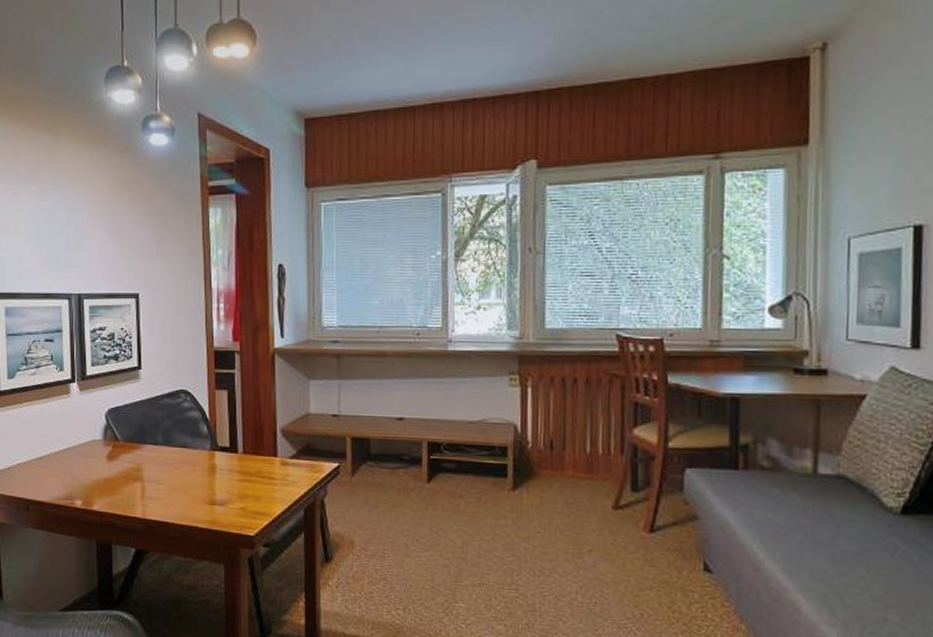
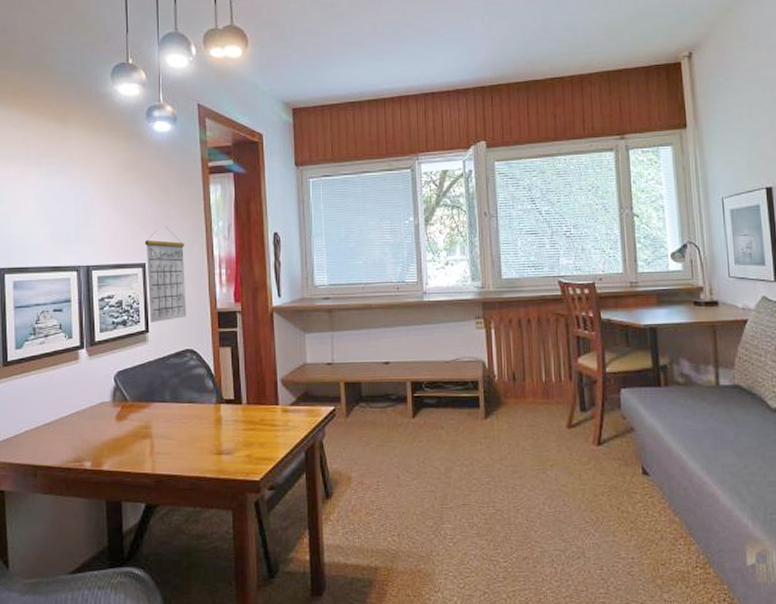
calendar: none [138,253,182,359] -> present [144,226,187,322]

